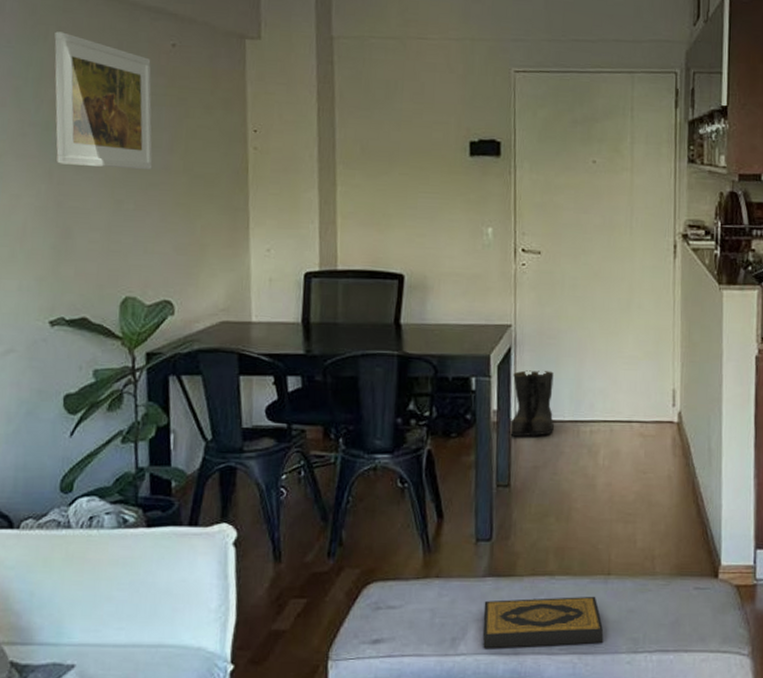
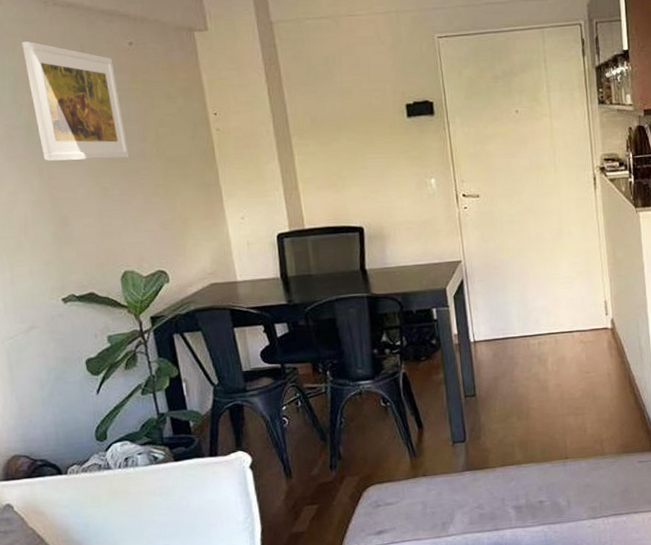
hardback book: present [482,596,604,648] -> none [465,477,568,528]
boots: present [509,370,554,437] -> none [468,296,507,355]

